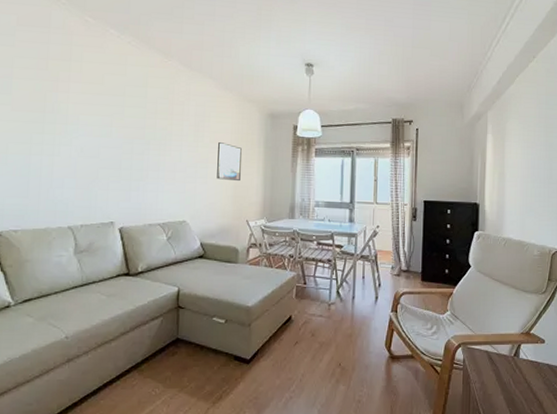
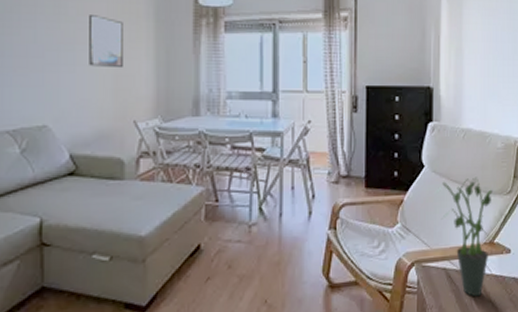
potted plant: none [479,278,529,378] -> present [434,177,492,297]

